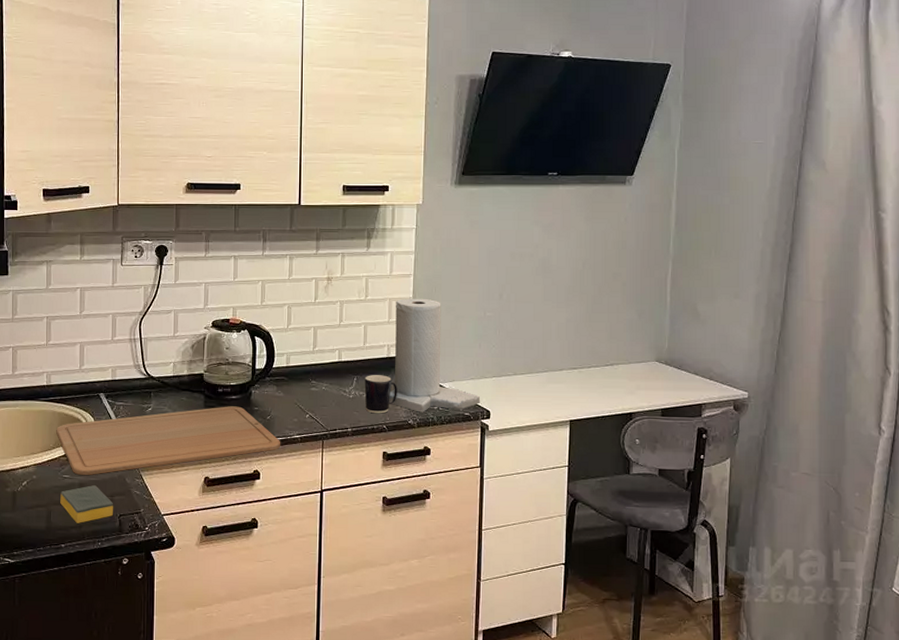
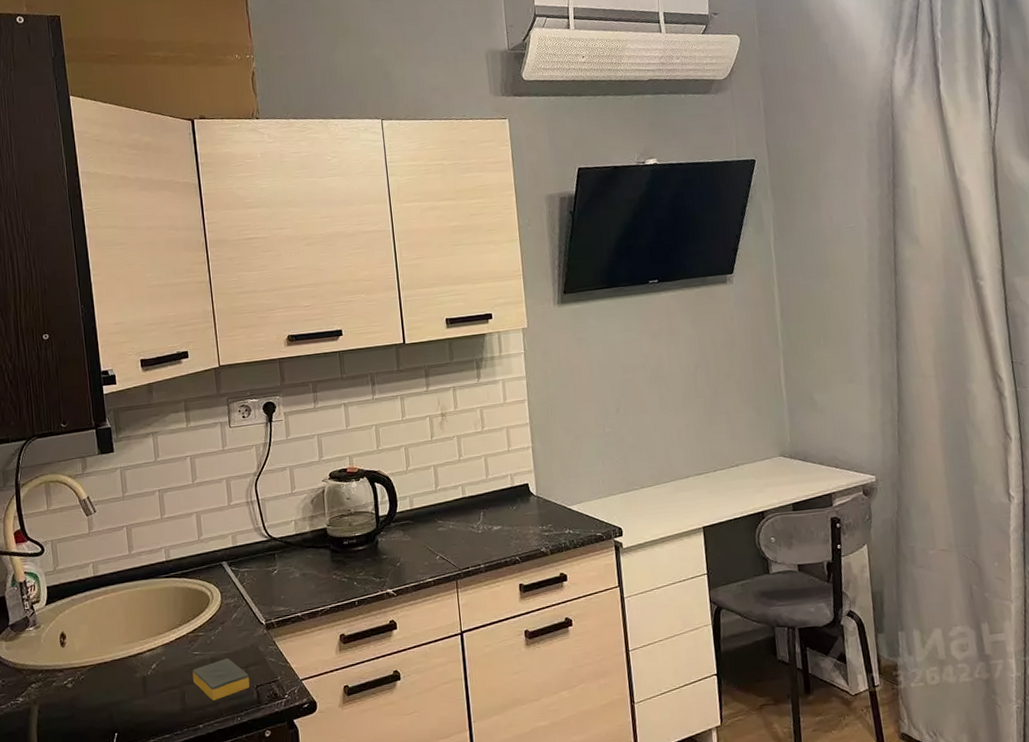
chopping board: present [56,406,281,476] -> none [181,556,415,651]
mug: present [364,375,397,414] -> none [491,505,527,547]
paper towel: present [389,298,481,414] -> none [513,422,611,540]

